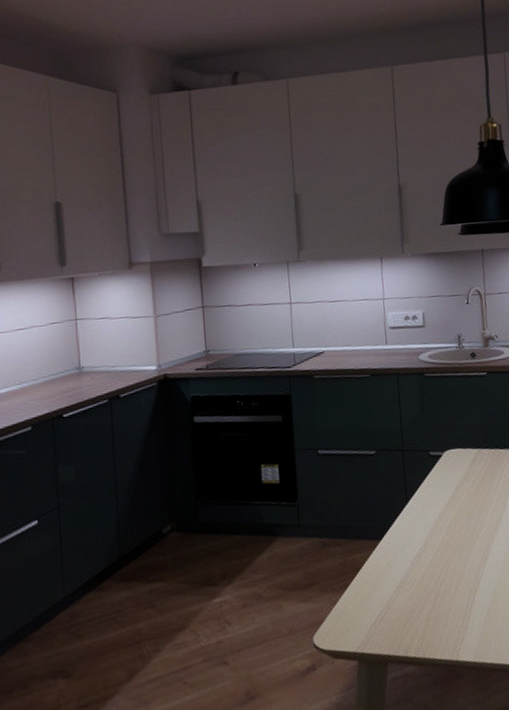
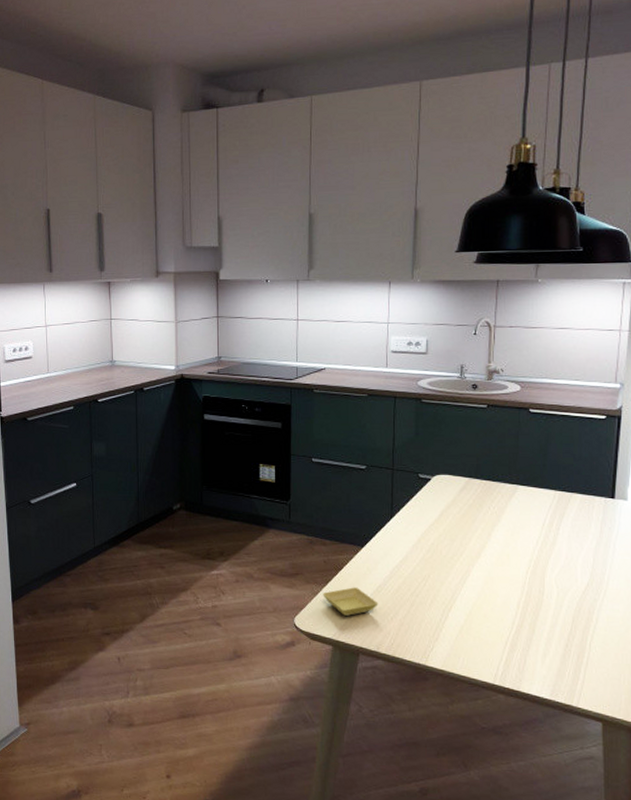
saucer: none [342,587,403,623] -> present [323,587,379,616]

